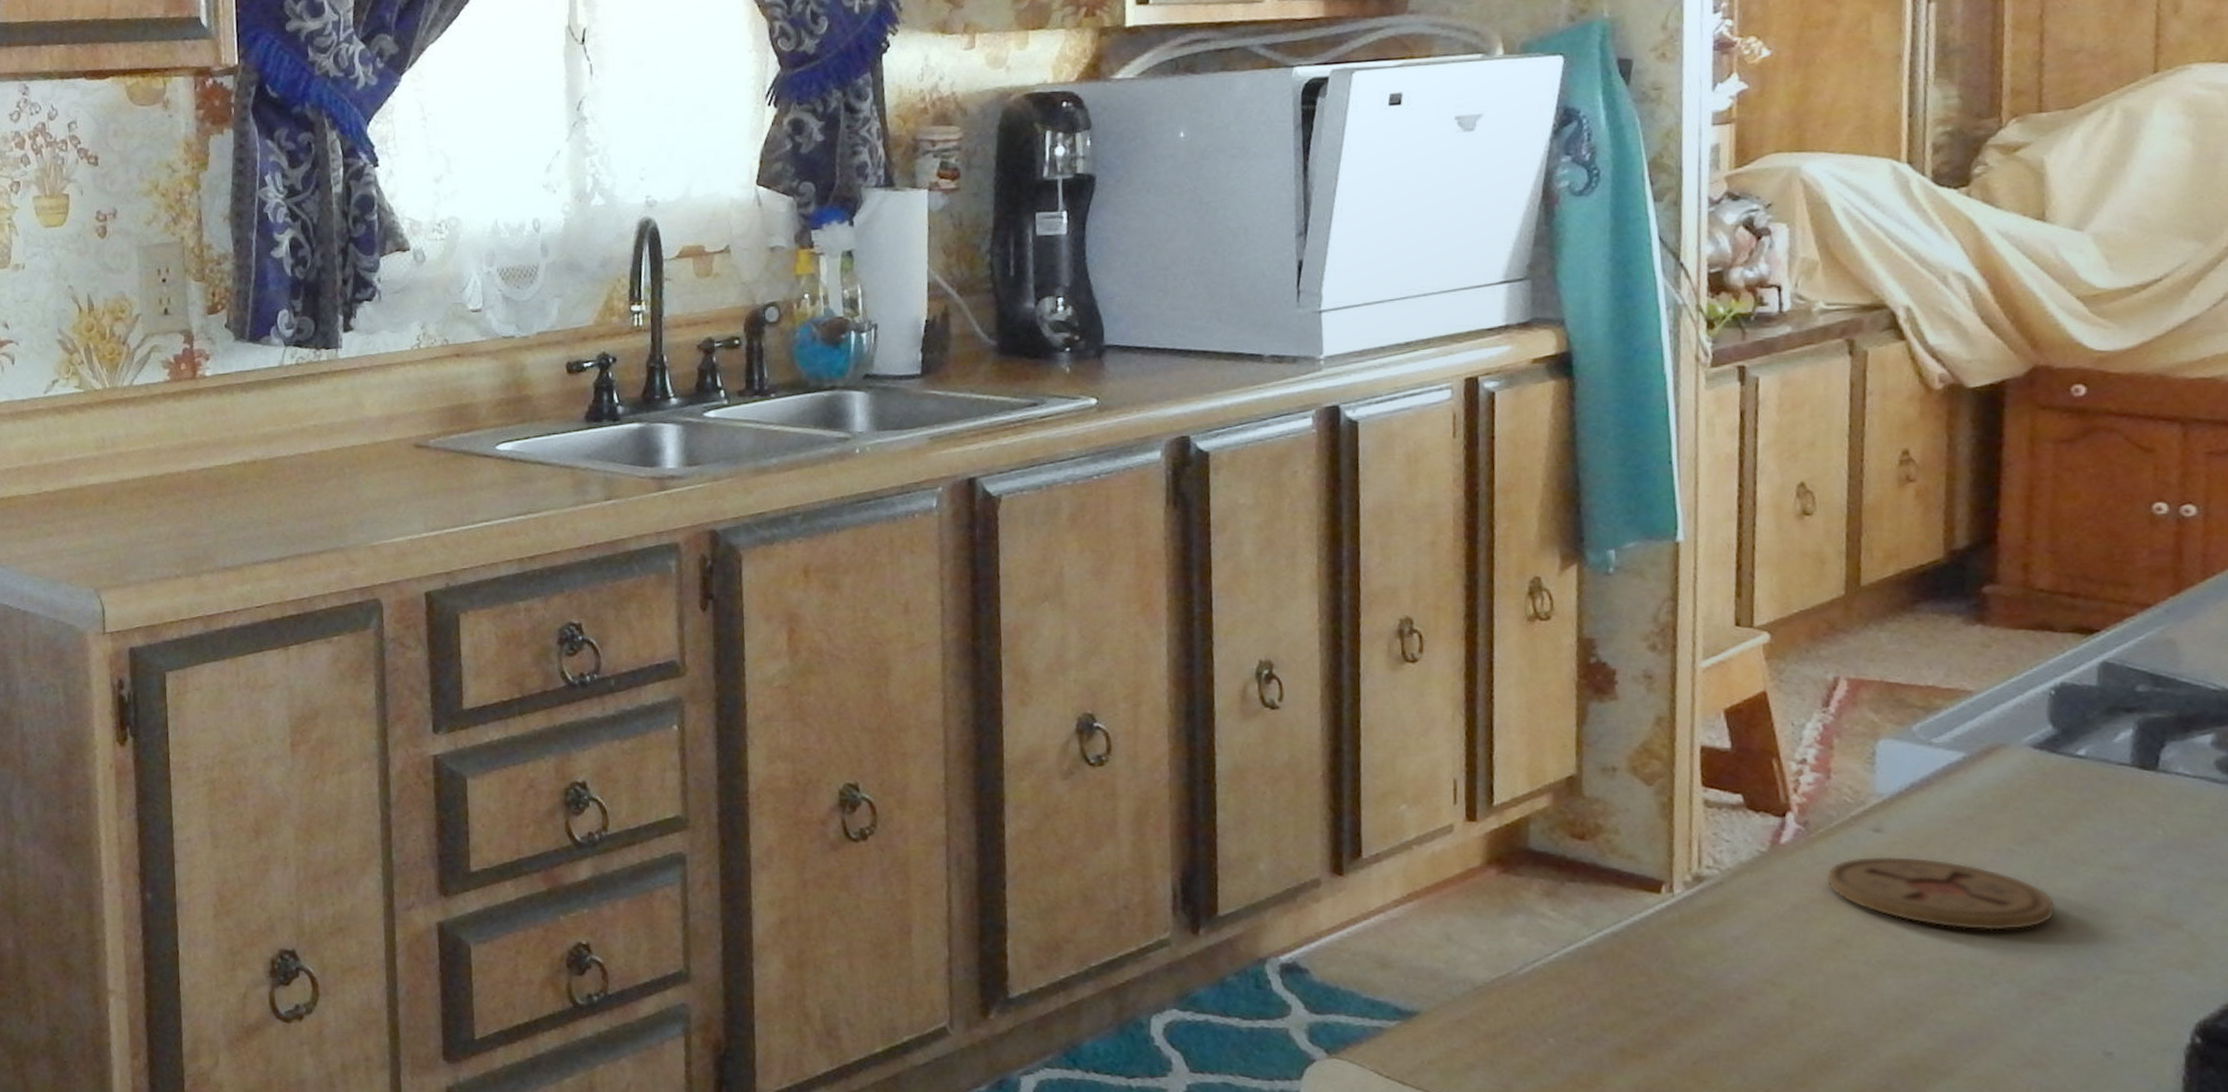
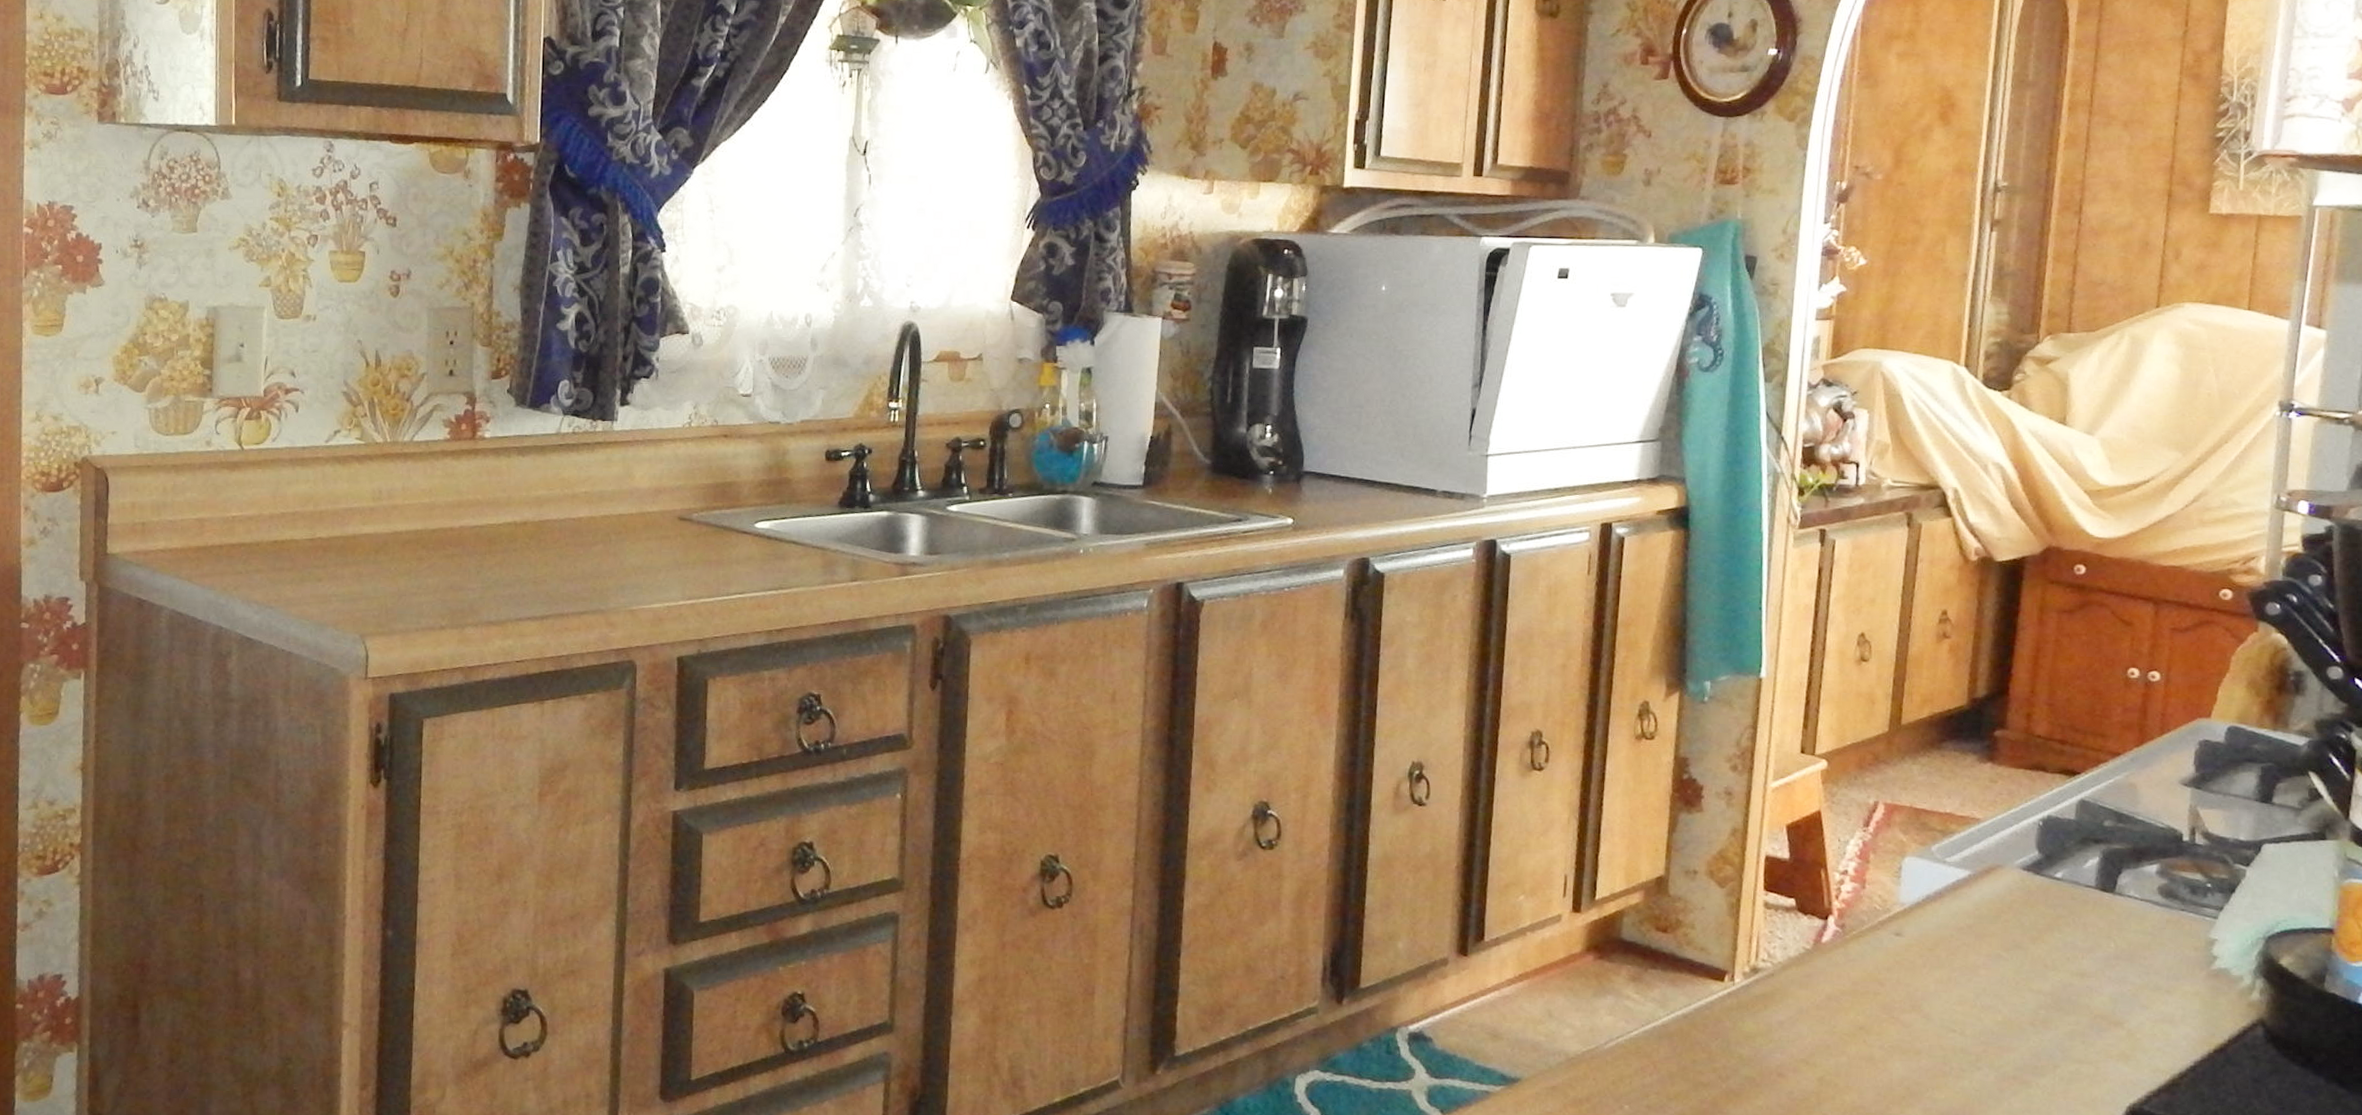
coaster: present [1826,856,2056,931] -> none [1855,956,2029,1024]

